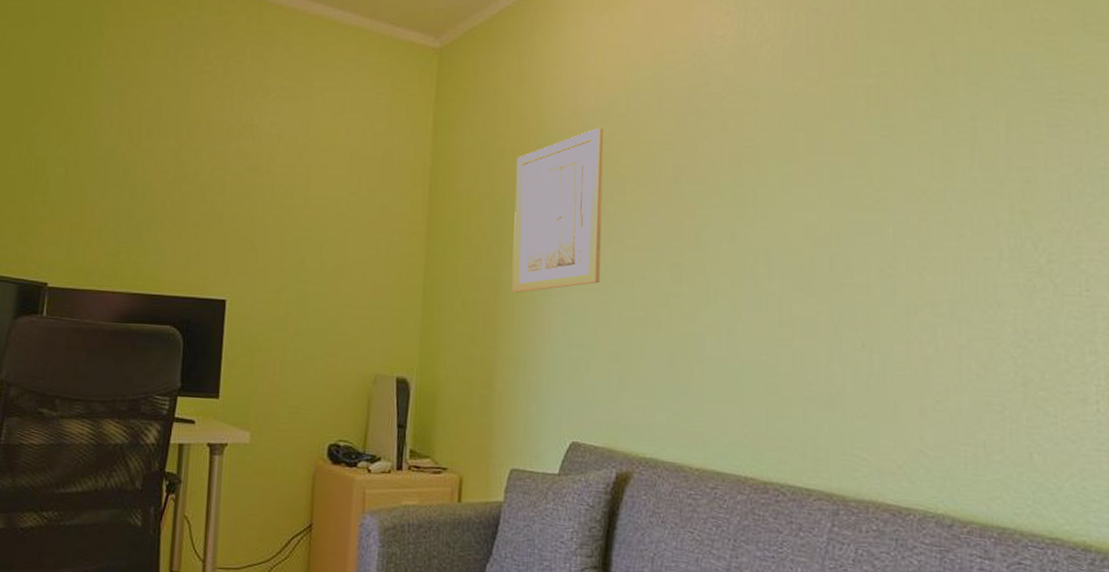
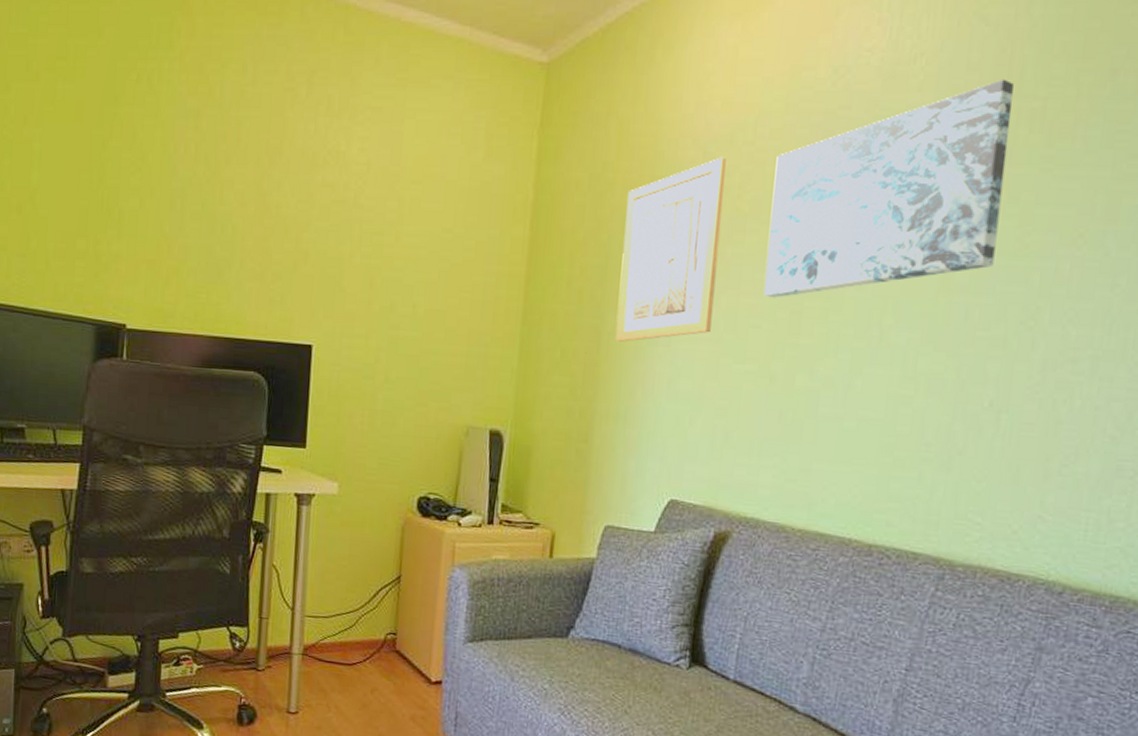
wall art: none [646,60,850,251] -> present [764,79,1014,298]

